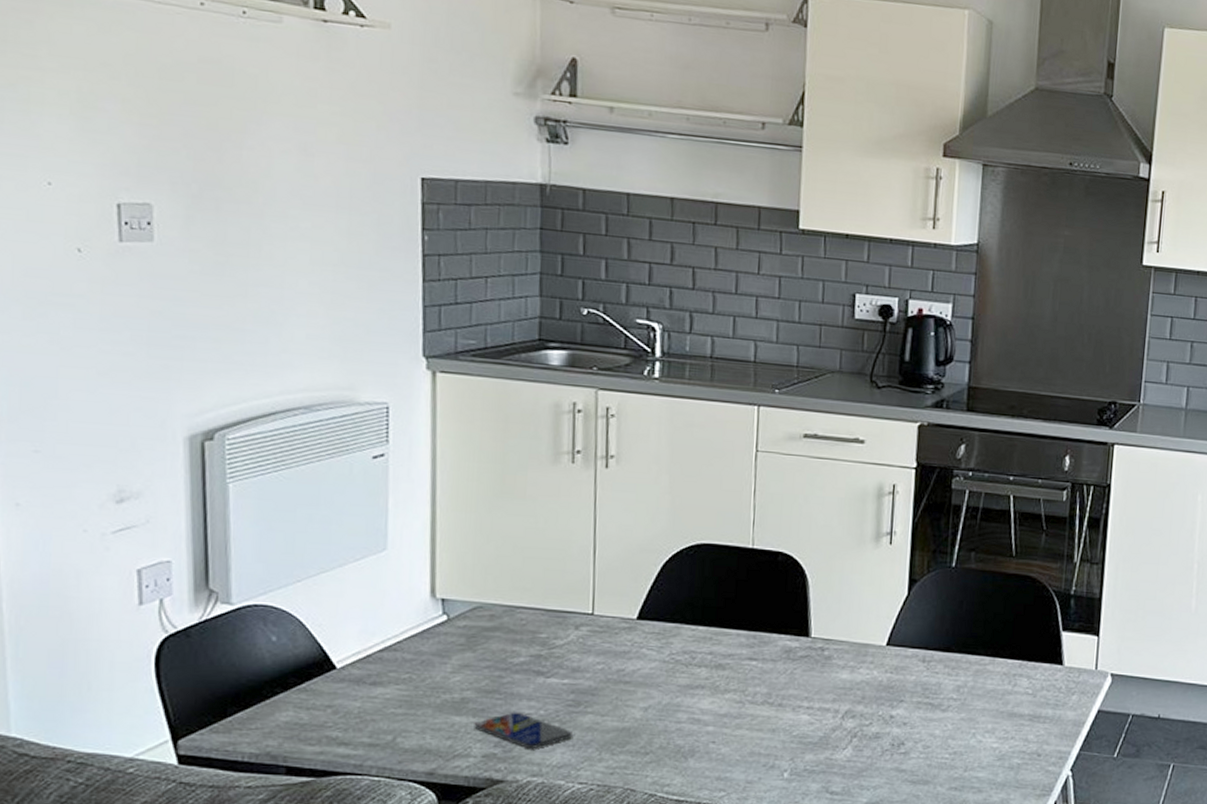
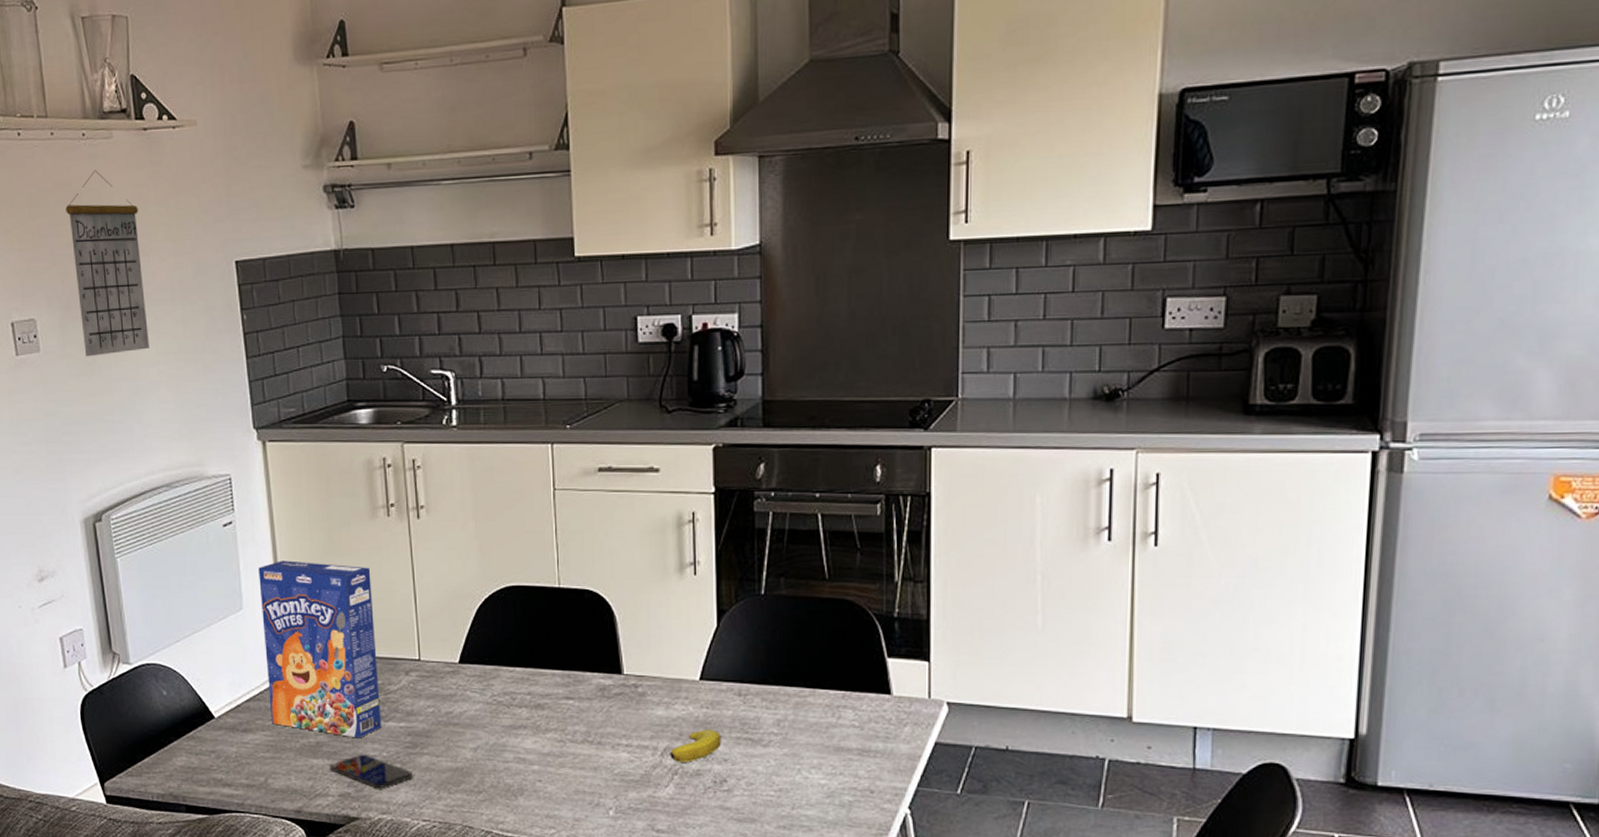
calendar: none [210,53,306,257] -> present [66,170,149,357]
cereal box: none [408,500,546,695] -> present [258,560,381,739]
banana: none [850,693,903,725] -> present [670,729,721,762]

